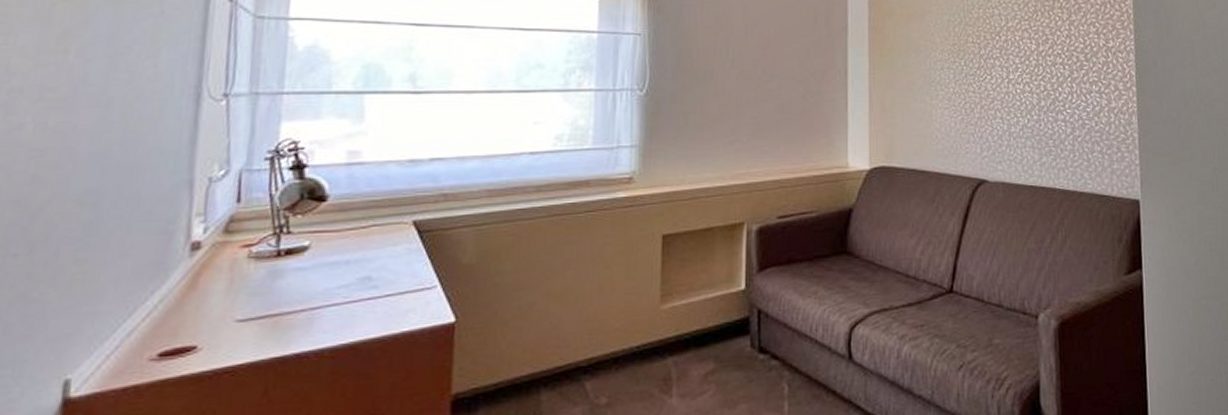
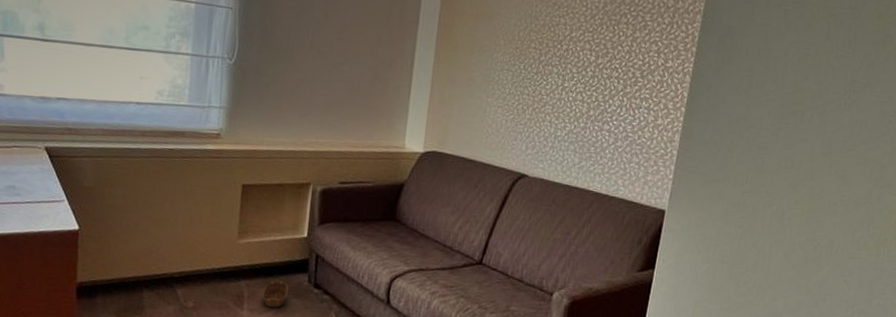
basket: none [695,349,728,387] -> present [262,279,289,307]

